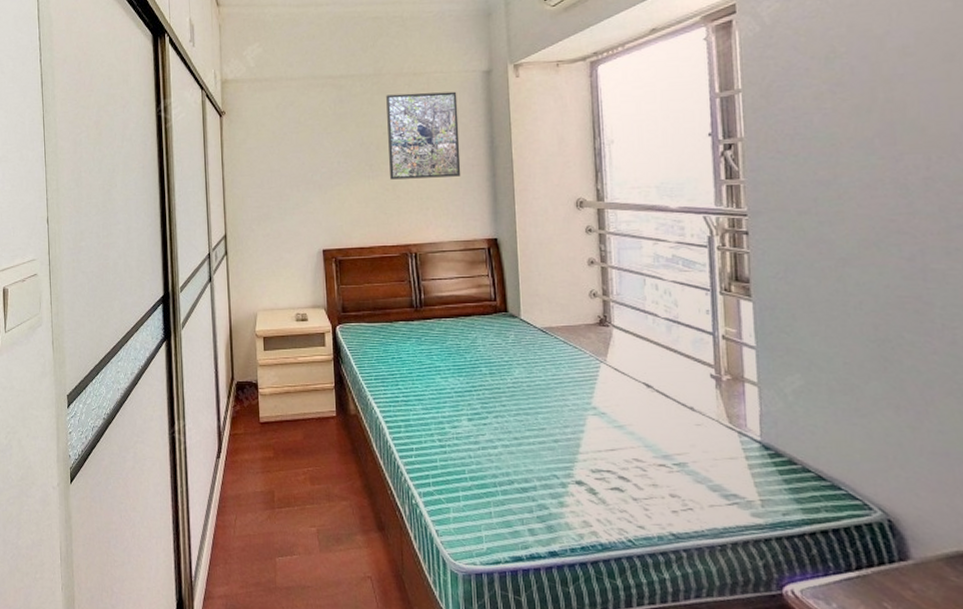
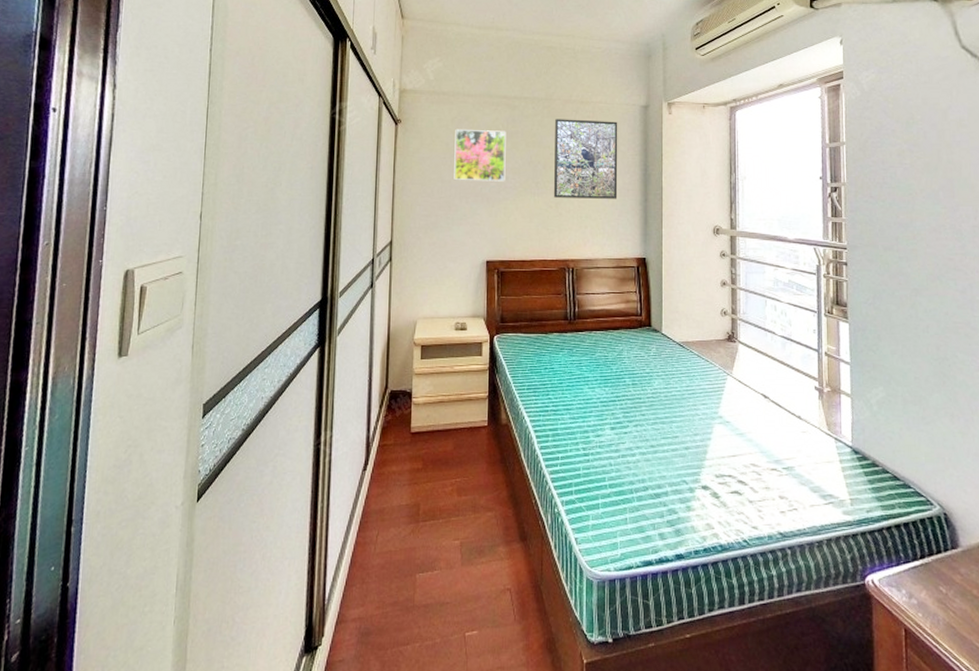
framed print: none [280,113,337,169] -> present [454,128,506,182]

